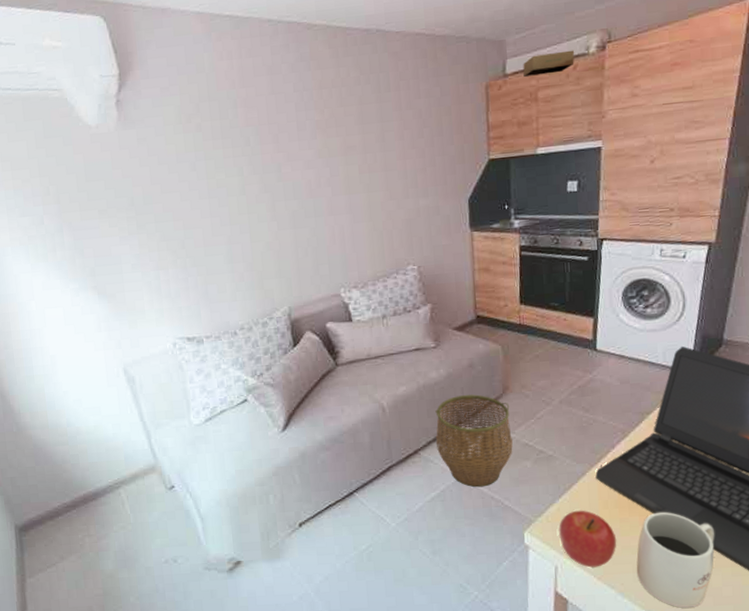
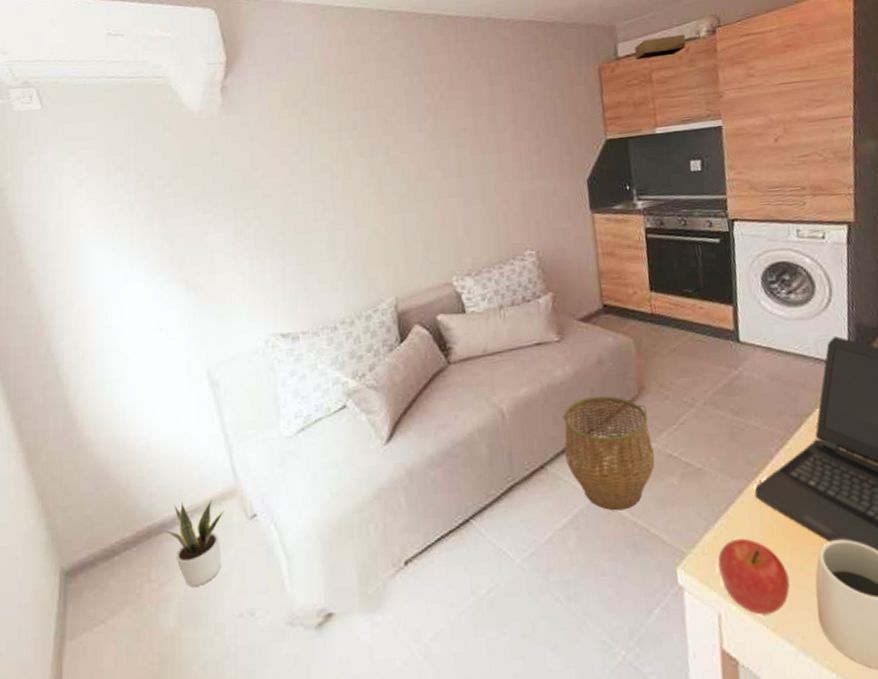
potted plant: none [95,474,147,540] -> present [160,499,225,587]

